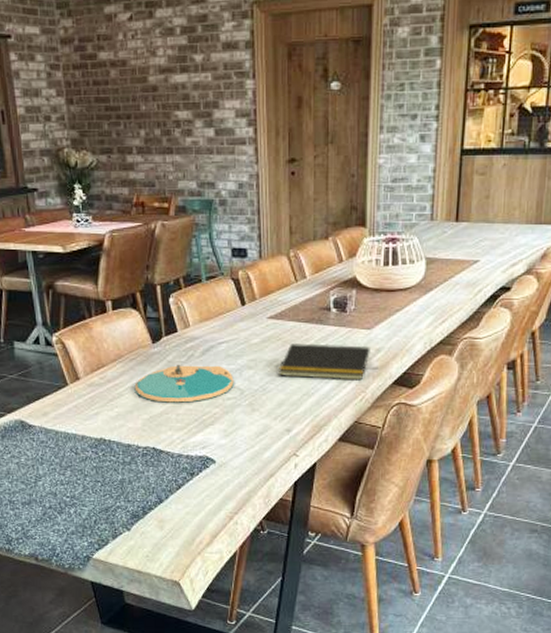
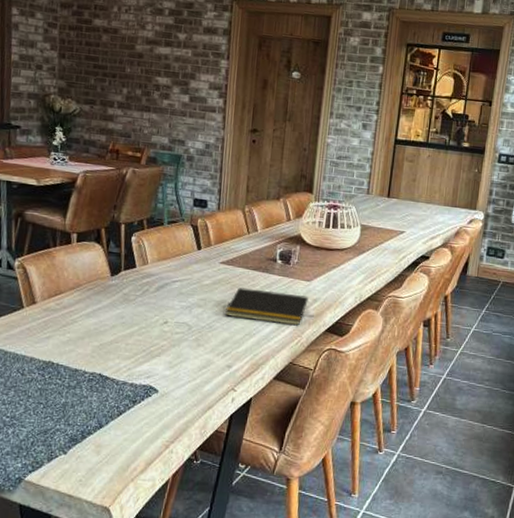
plate: present [134,364,234,403] -> none [88,297,184,334]

